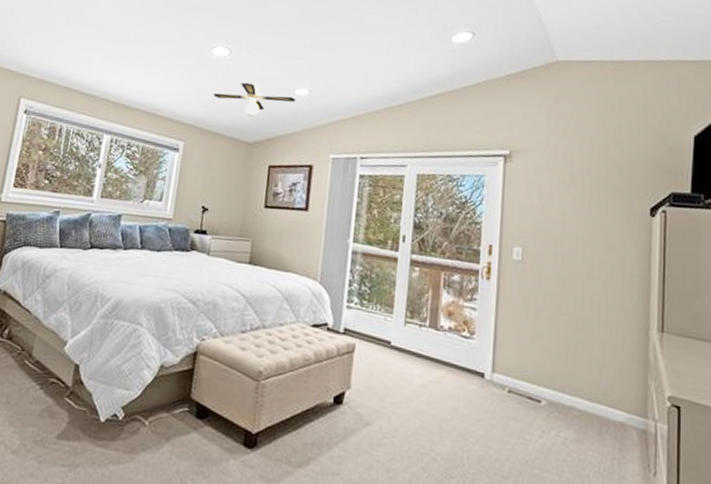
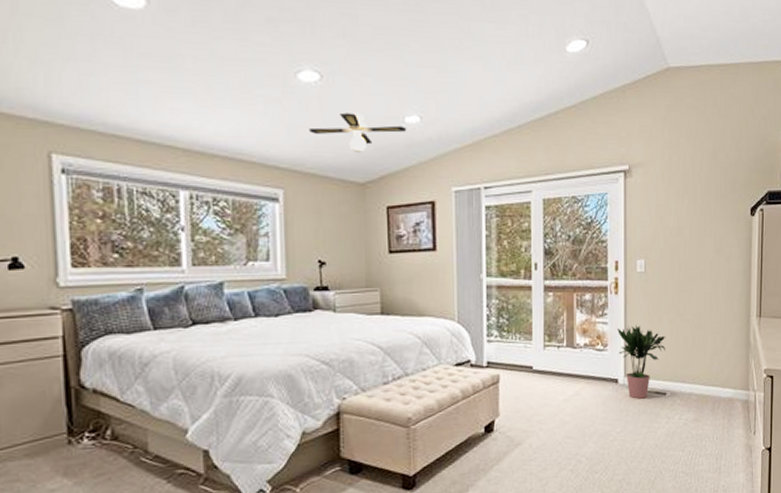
potted plant: none [487,316,544,402] -> present [618,325,666,399]

